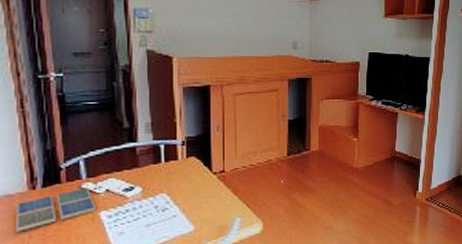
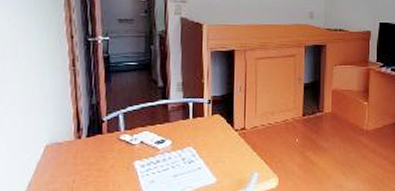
drink coaster: present [16,187,97,232] -> none [63,139,132,176]

